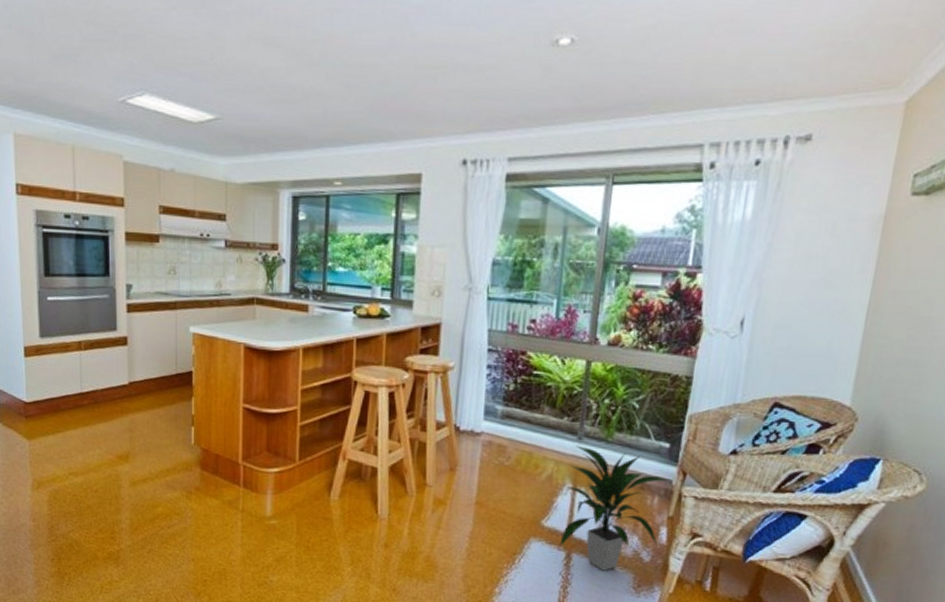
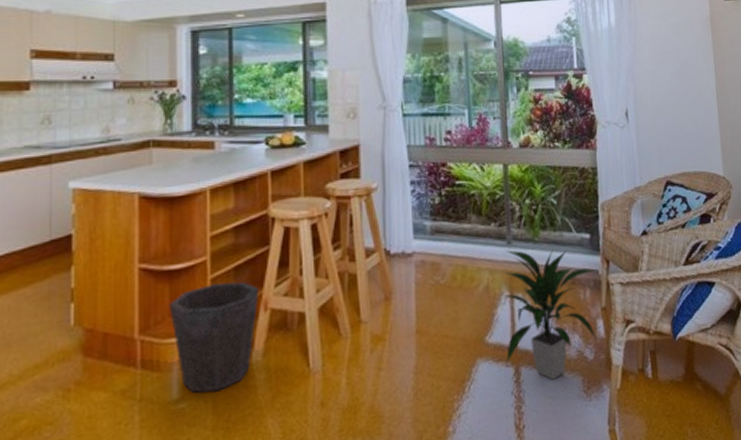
waste bin: none [266,430,340,517] -> present [169,281,259,393]

